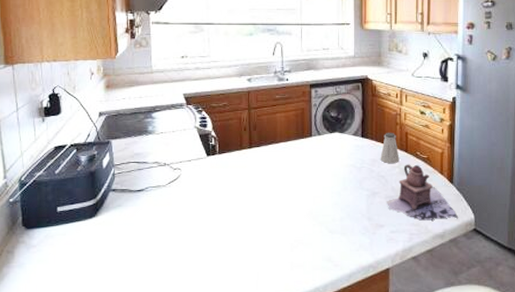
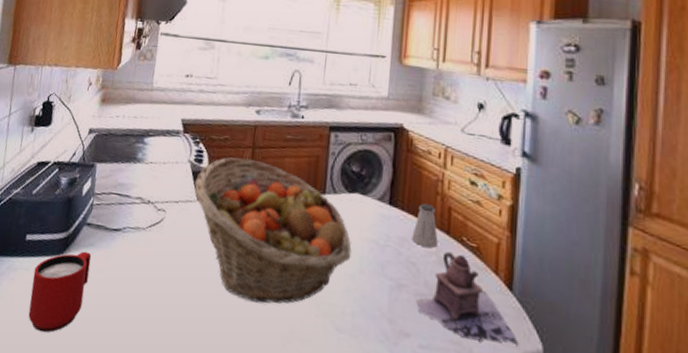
mug: none [71,211,122,279] -> present [28,251,92,333]
fruit basket: none [203,118,336,224] -> present [194,157,352,304]

